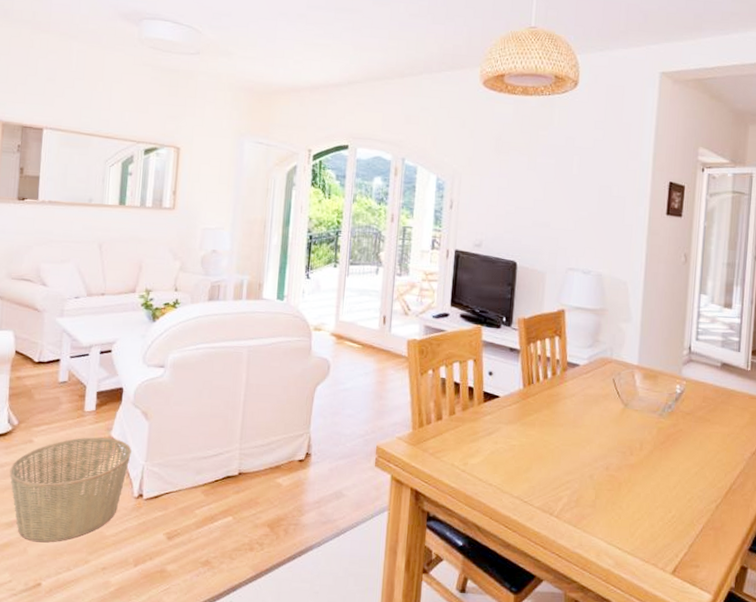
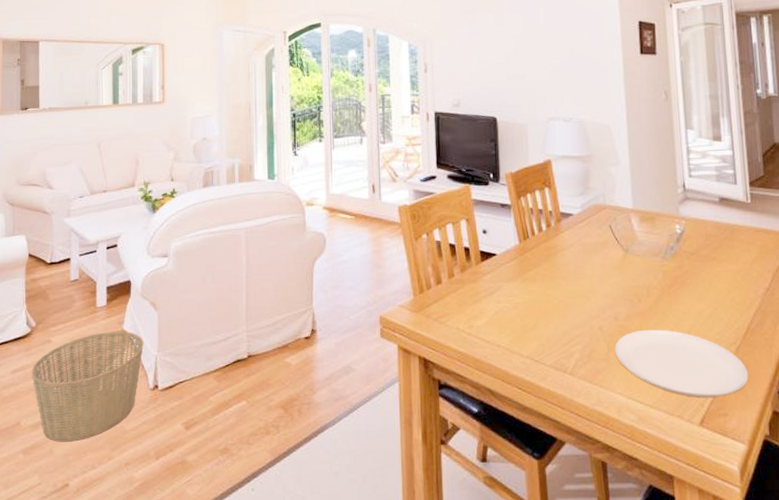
plate: none [601,481,724,550] -> present [614,329,749,398]

